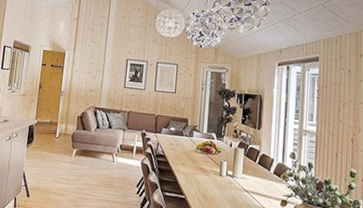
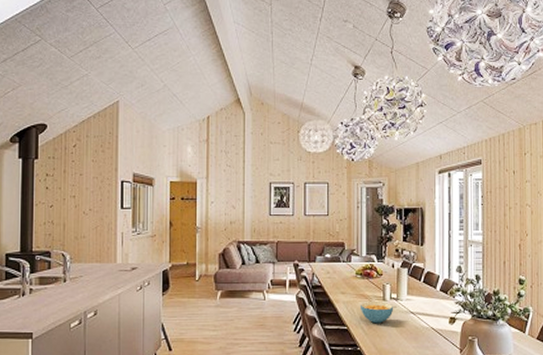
cereal bowl: none [197,175,229,197] -> present [359,302,394,324]

